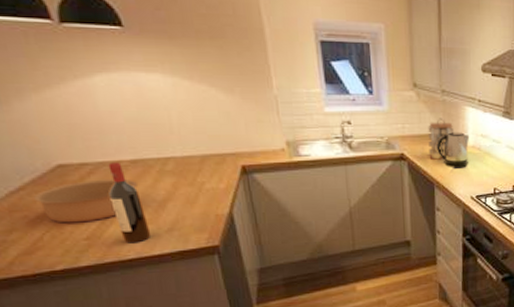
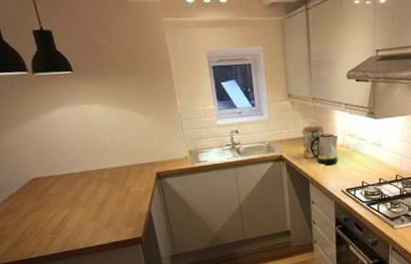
bowl: present [34,179,138,223] -> none [18,187,85,222]
wine bottle: present [108,162,151,243] -> none [65,174,95,236]

